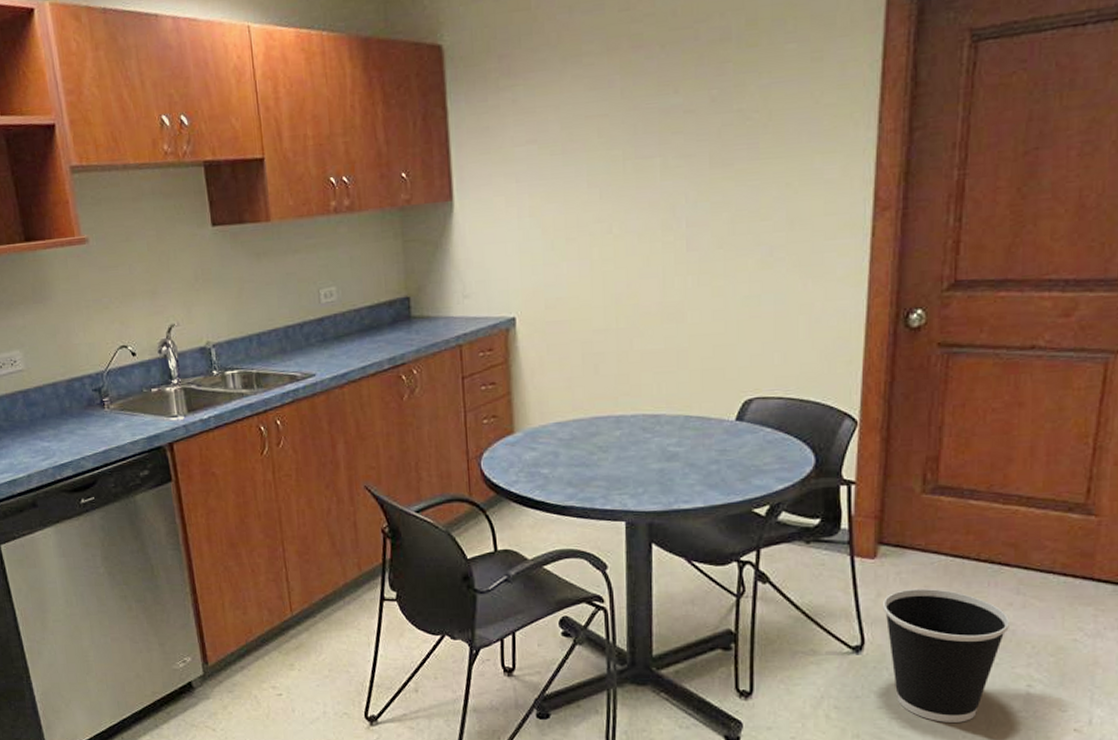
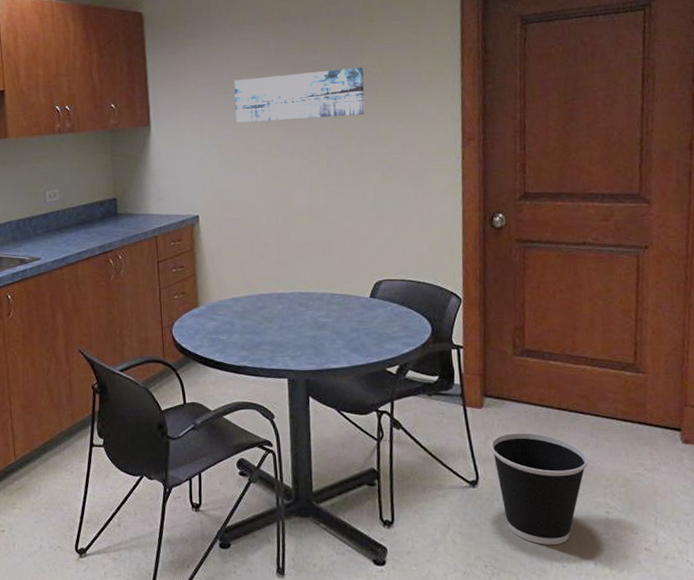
wall art: none [564,112,742,194] -> present [234,67,365,123]

